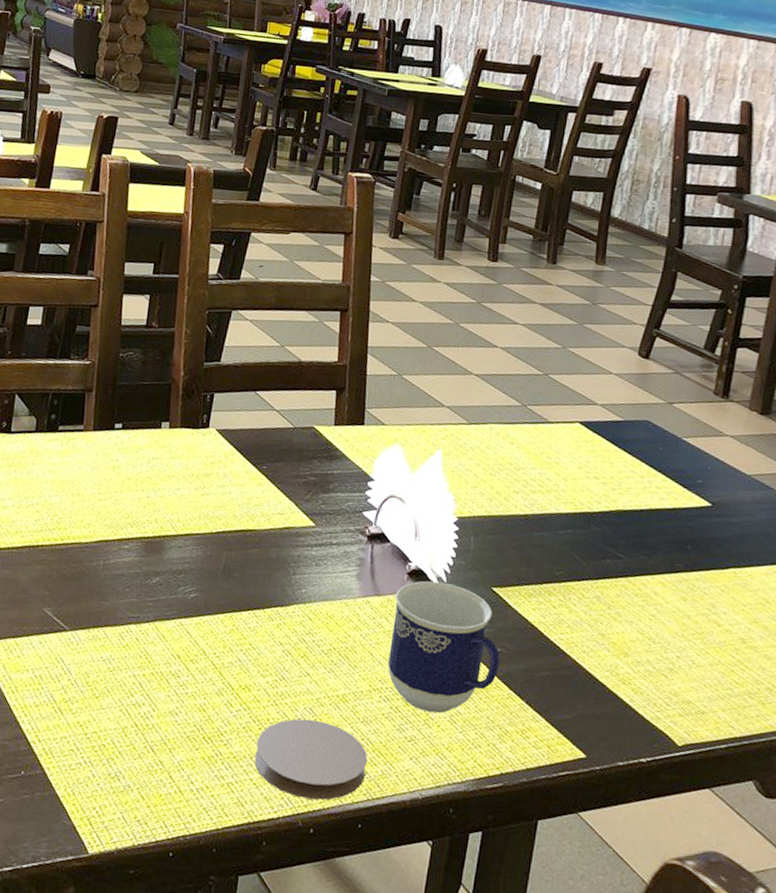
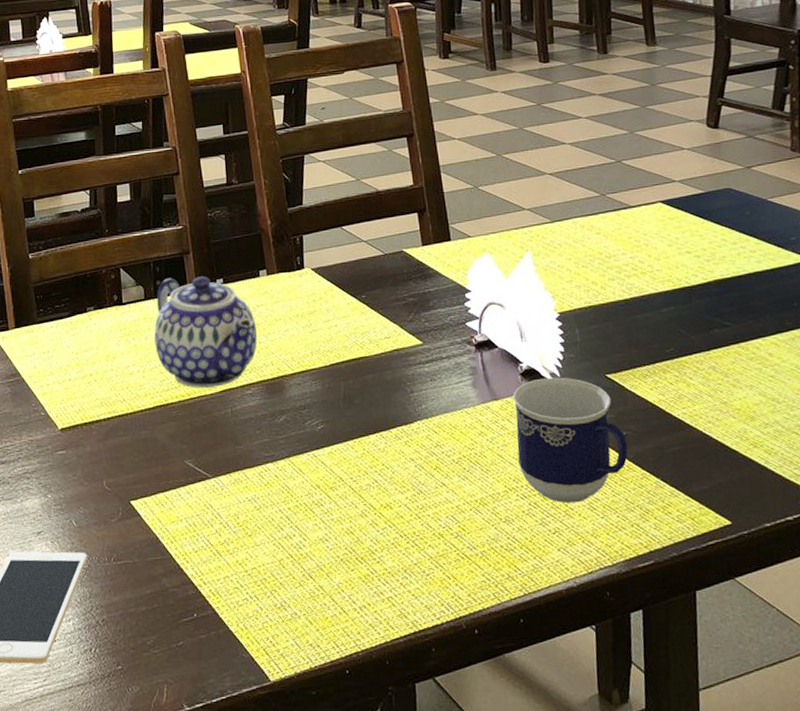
teapot: none [36,414,148,536] -> present [154,276,258,388]
coaster: present [254,718,368,801] -> none [407,526,518,602]

